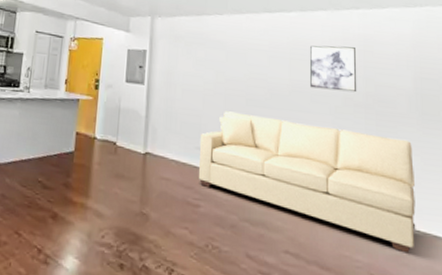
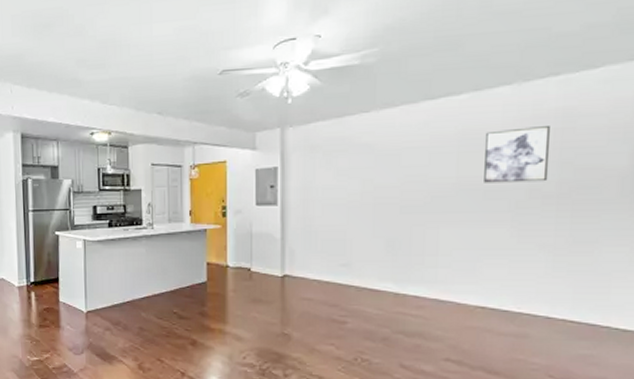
sofa: present [199,111,416,254] -> none [344,222,619,353]

